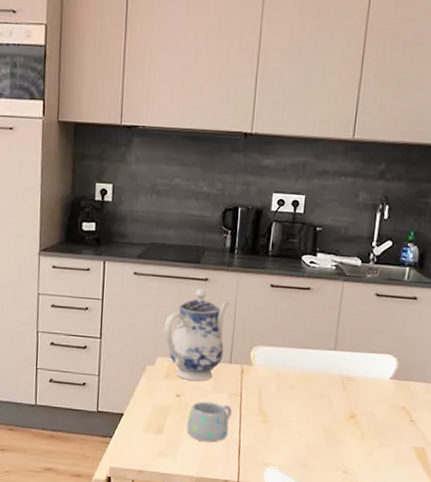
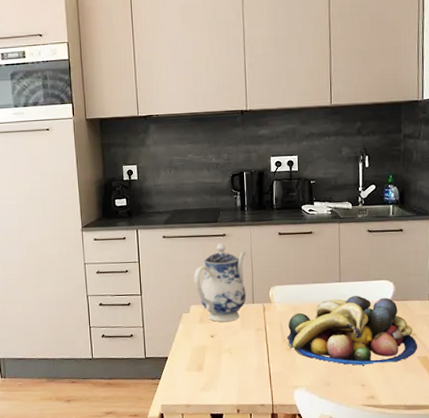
mug: present [187,401,232,443] -> none [223,338,260,374]
fruit bowl: none [264,368,415,450] -> present [287,296,418,365]

